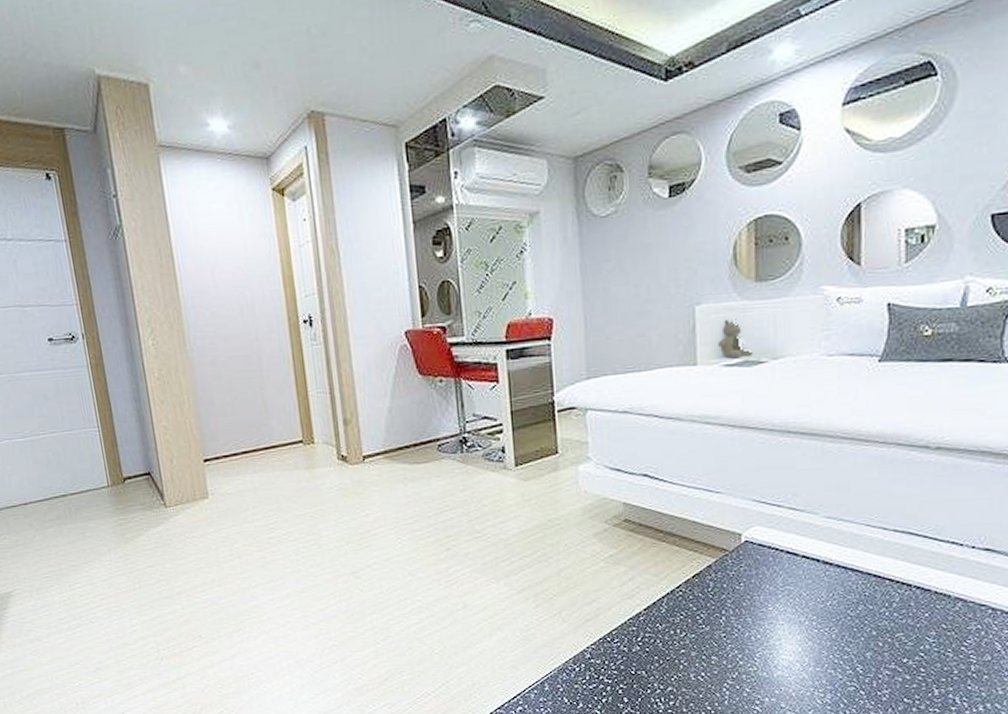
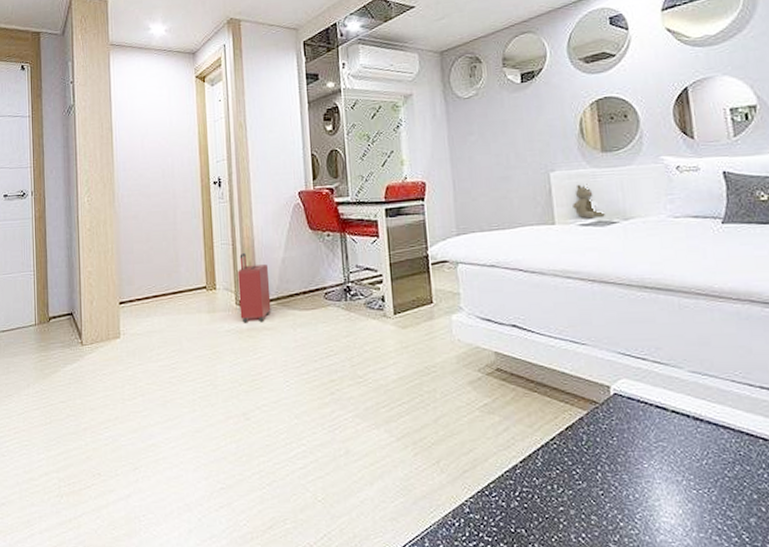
suitcase: none [338,401,378,479] -> present [238,252,271,323]

